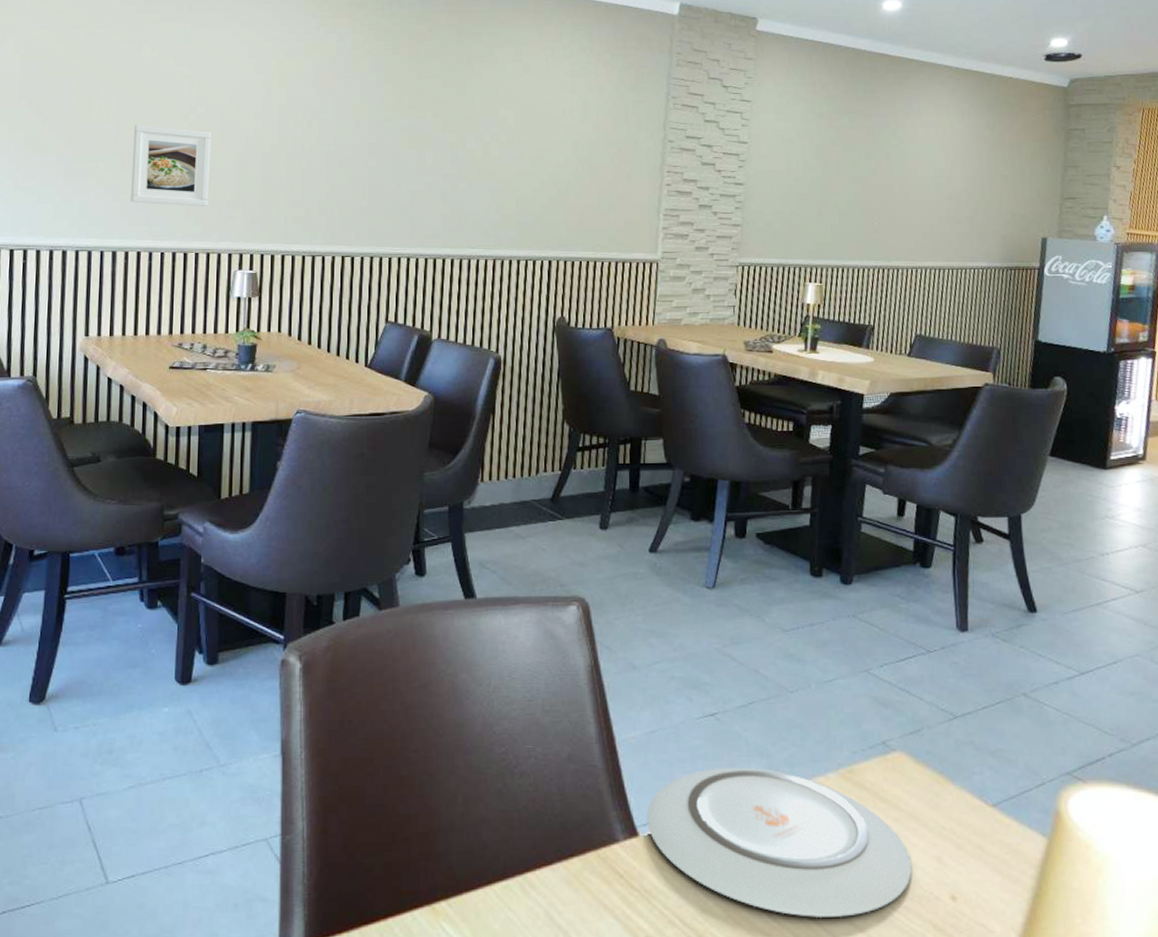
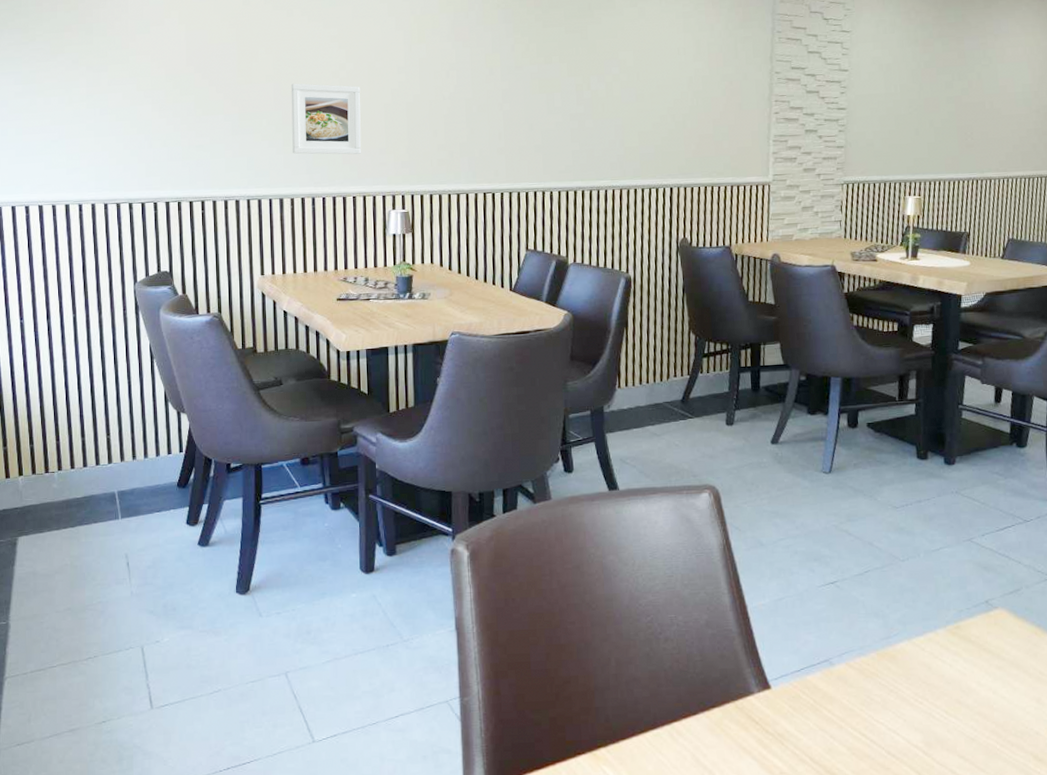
plate: present [646,767,912,919] -> none [777,626,1014,754]

